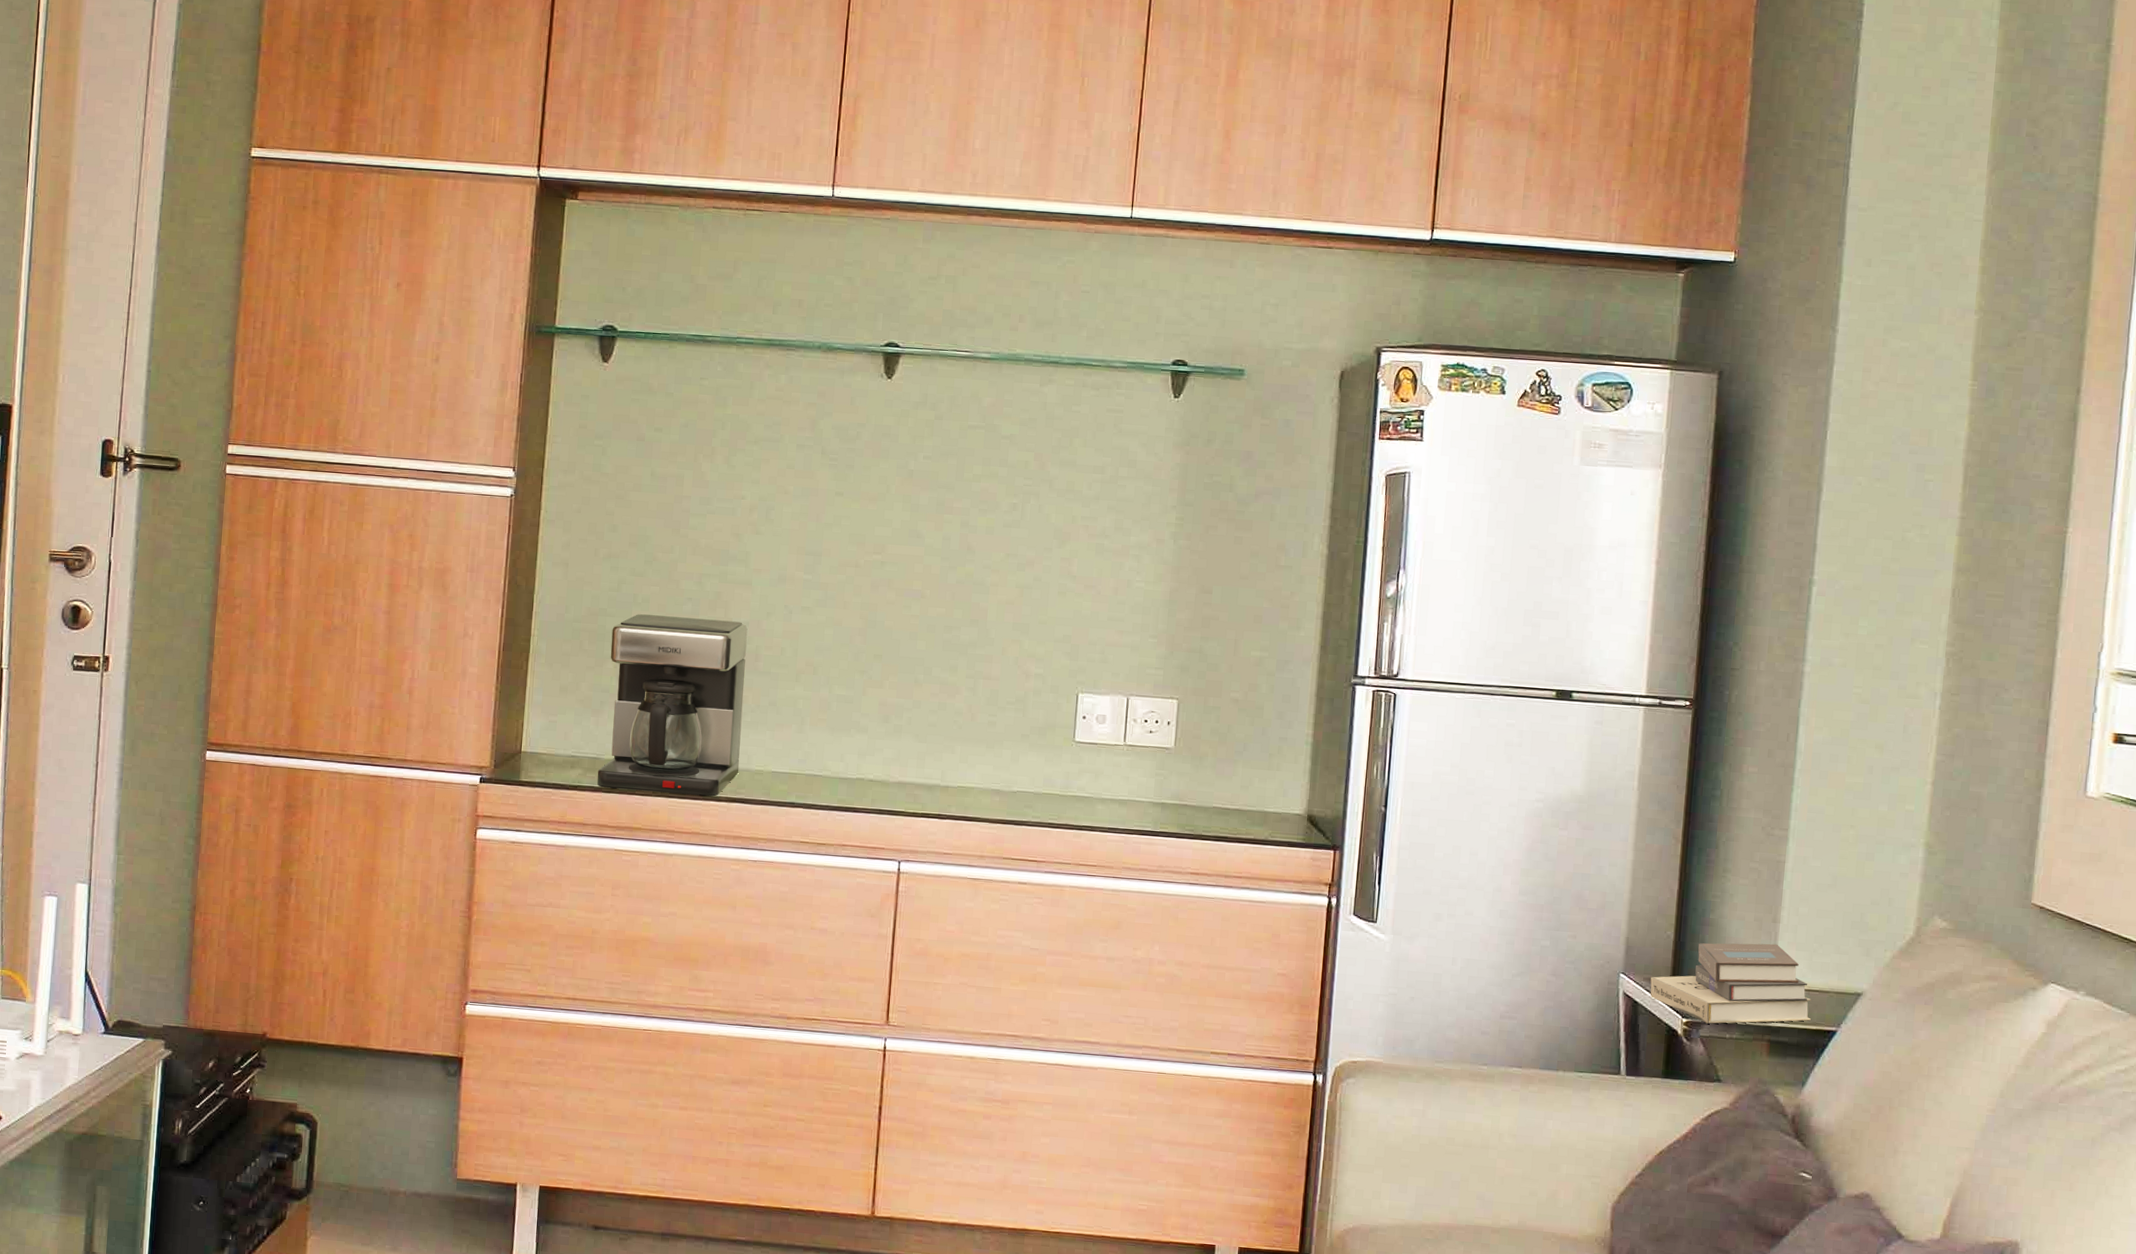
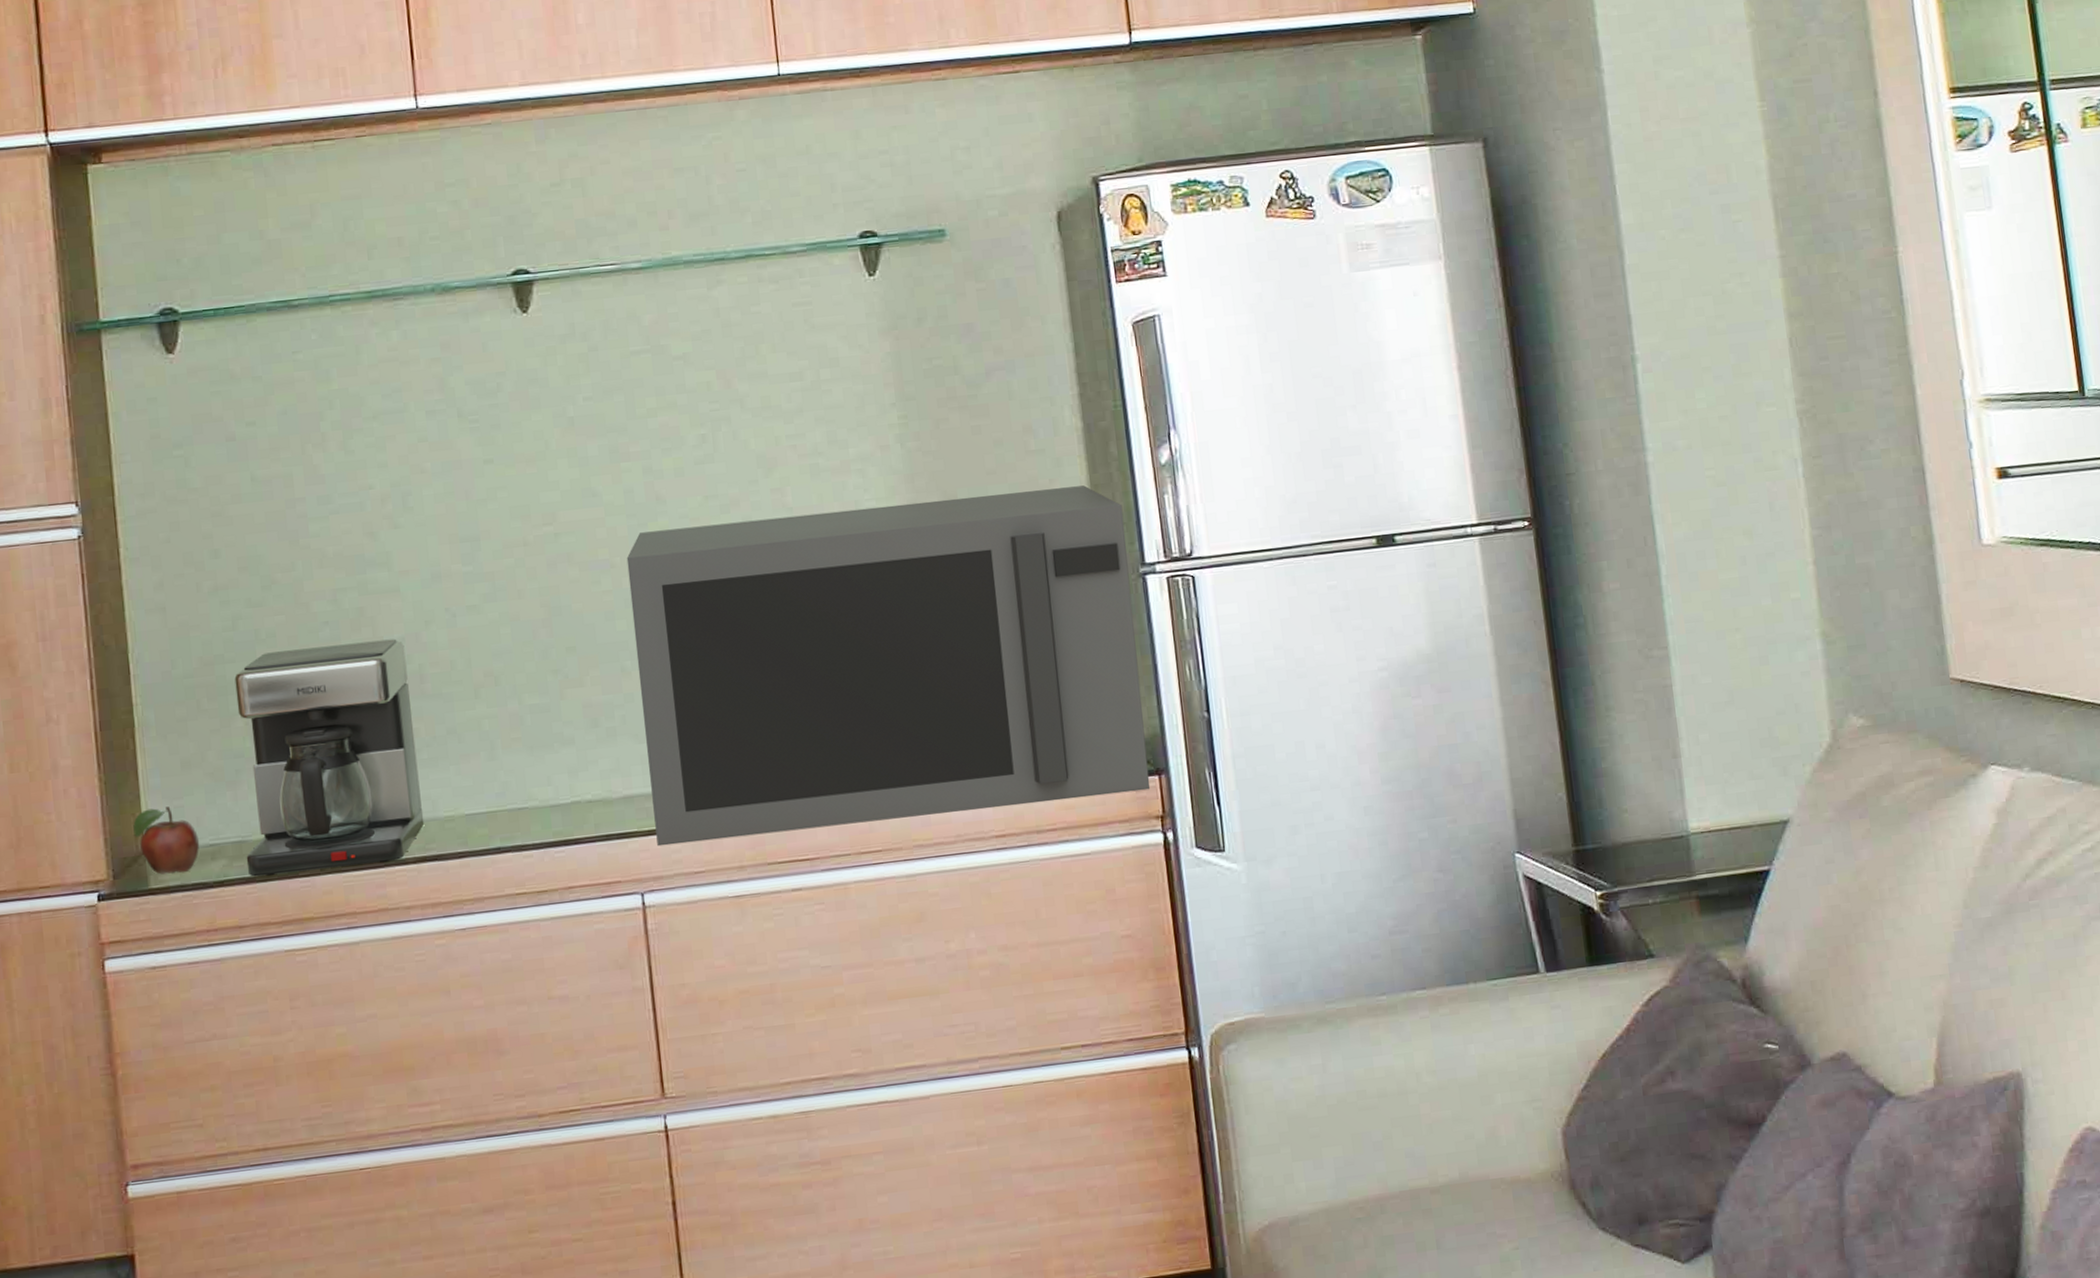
fruit: none [515,718,564,774] -> present [133,806,200,875]
microwave: none [918,573,1348,861] -> present [626,485,1151,847]
books: present [1650,943,1811,1024] -> none [1550,782,1739,892]

